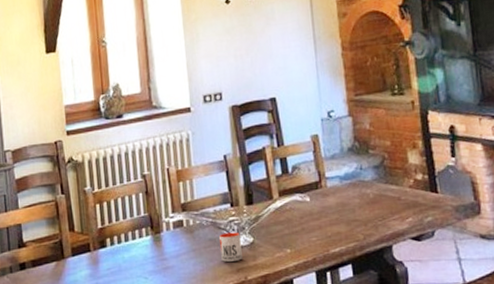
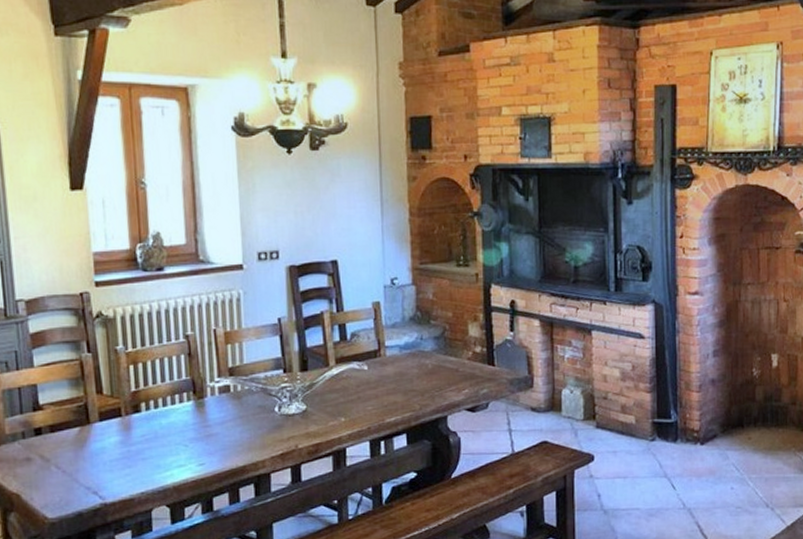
mug: present [219,232,243,262] -> none [270,399,294,430]

